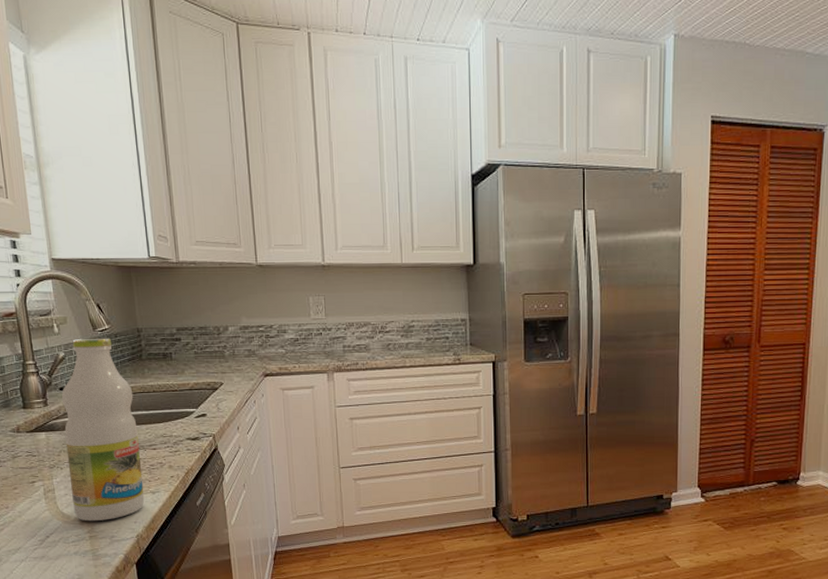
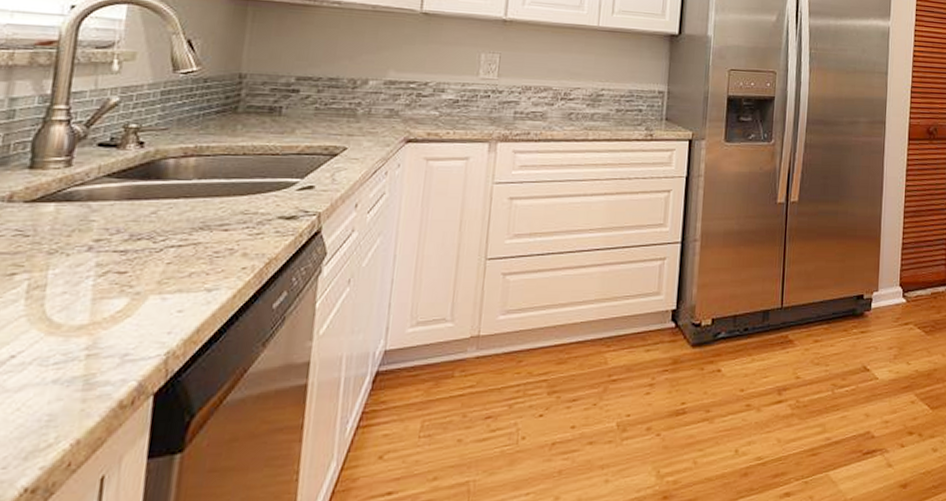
bottle: present [61,338,145,522] -> none [70,81,212,333]

